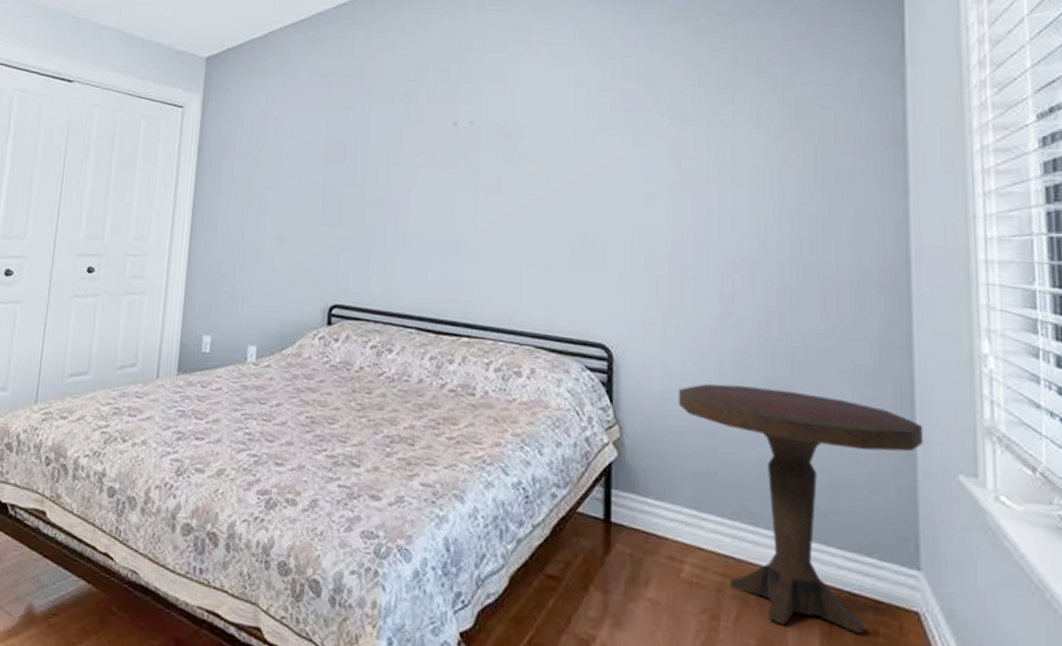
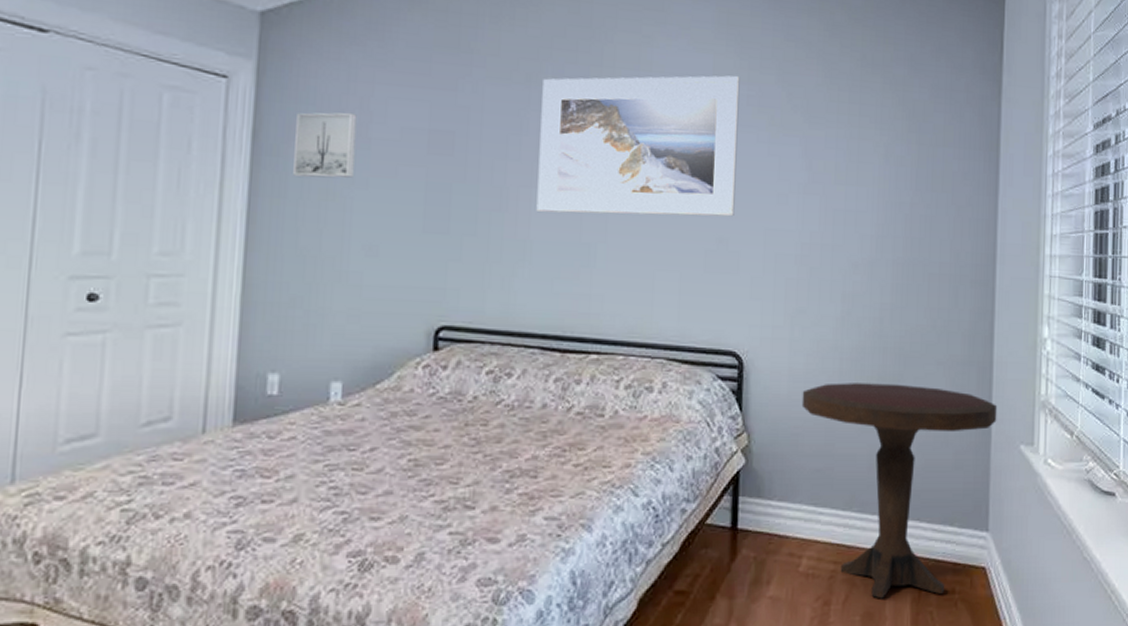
wall art: none [225,130,272,182] -> present [293,112,357,178]
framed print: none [414,84,603,215] -> present [536,75,740,217]

